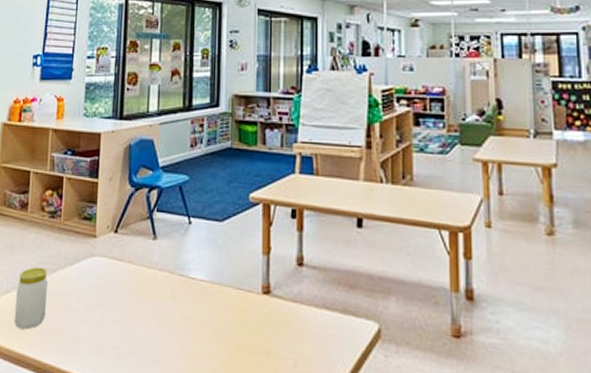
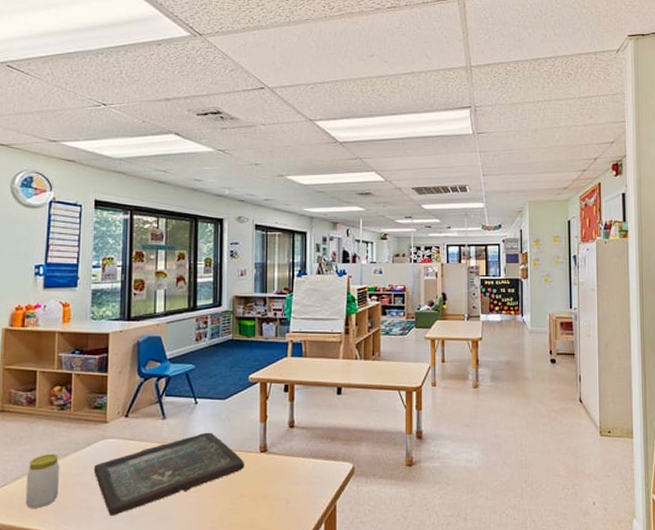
board game: none [81,260,245,351] -> present [93,432,245,517]

